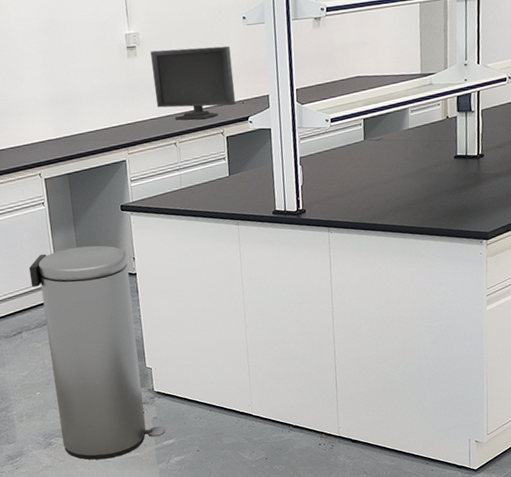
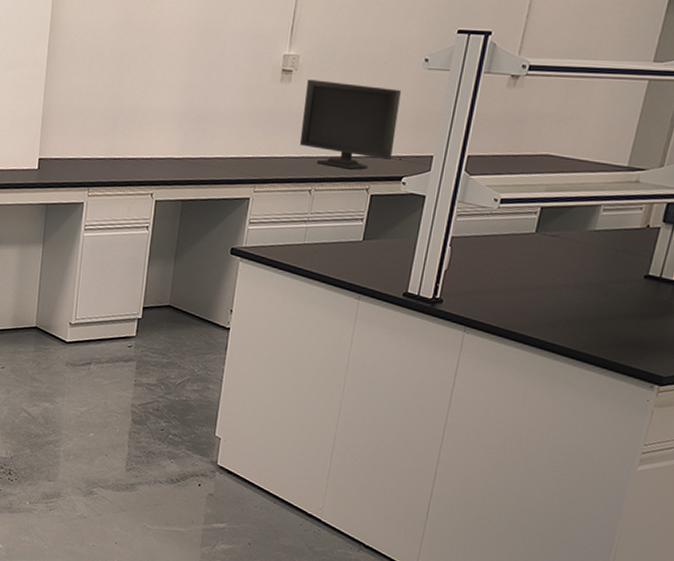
pedal bin: present [29,245,166,460] -> none [104,283,225,527]

